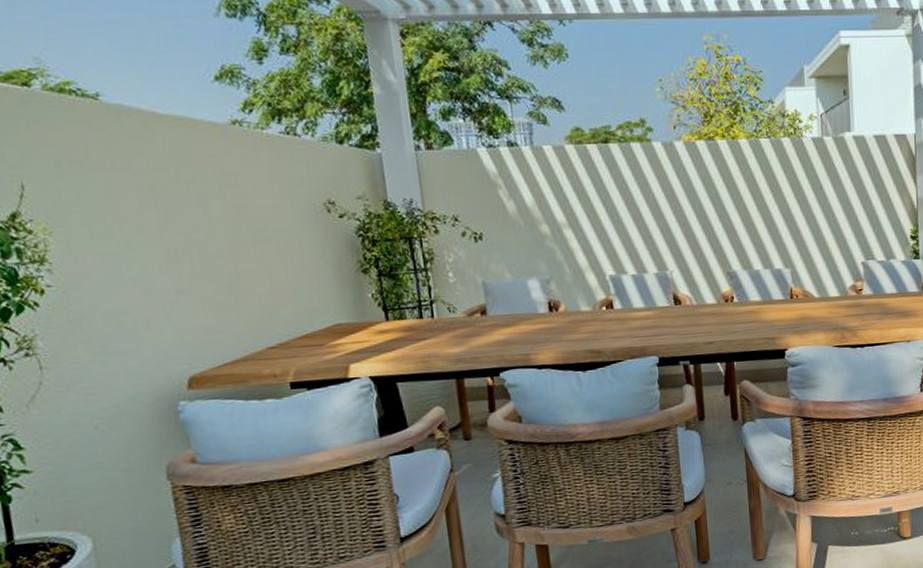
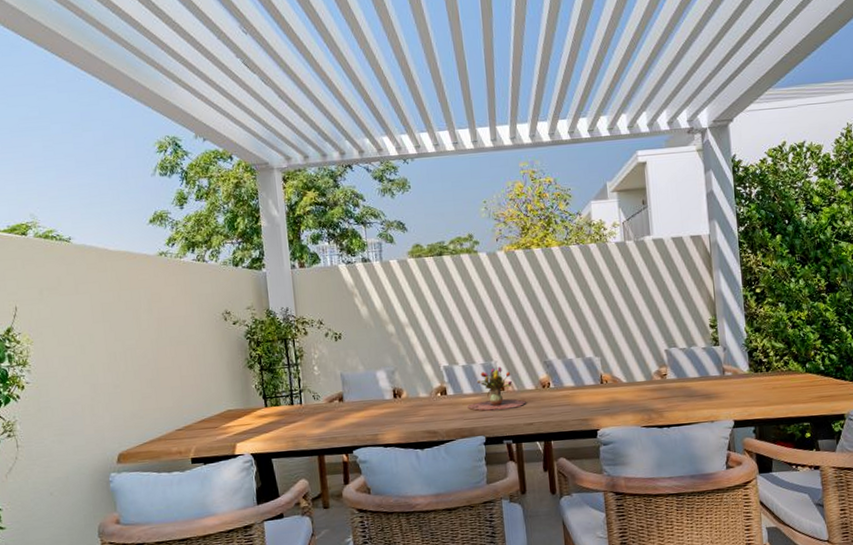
flower arrangement: none [638,277,706,328] -> present [467,367,526,411]

